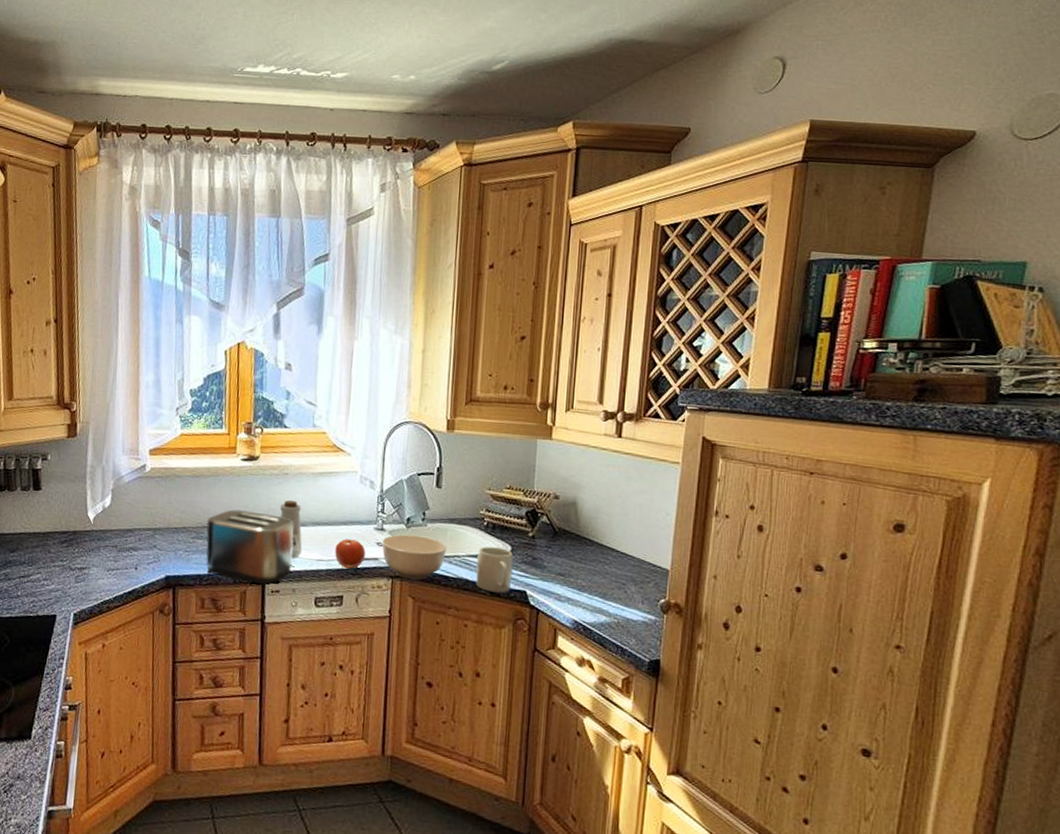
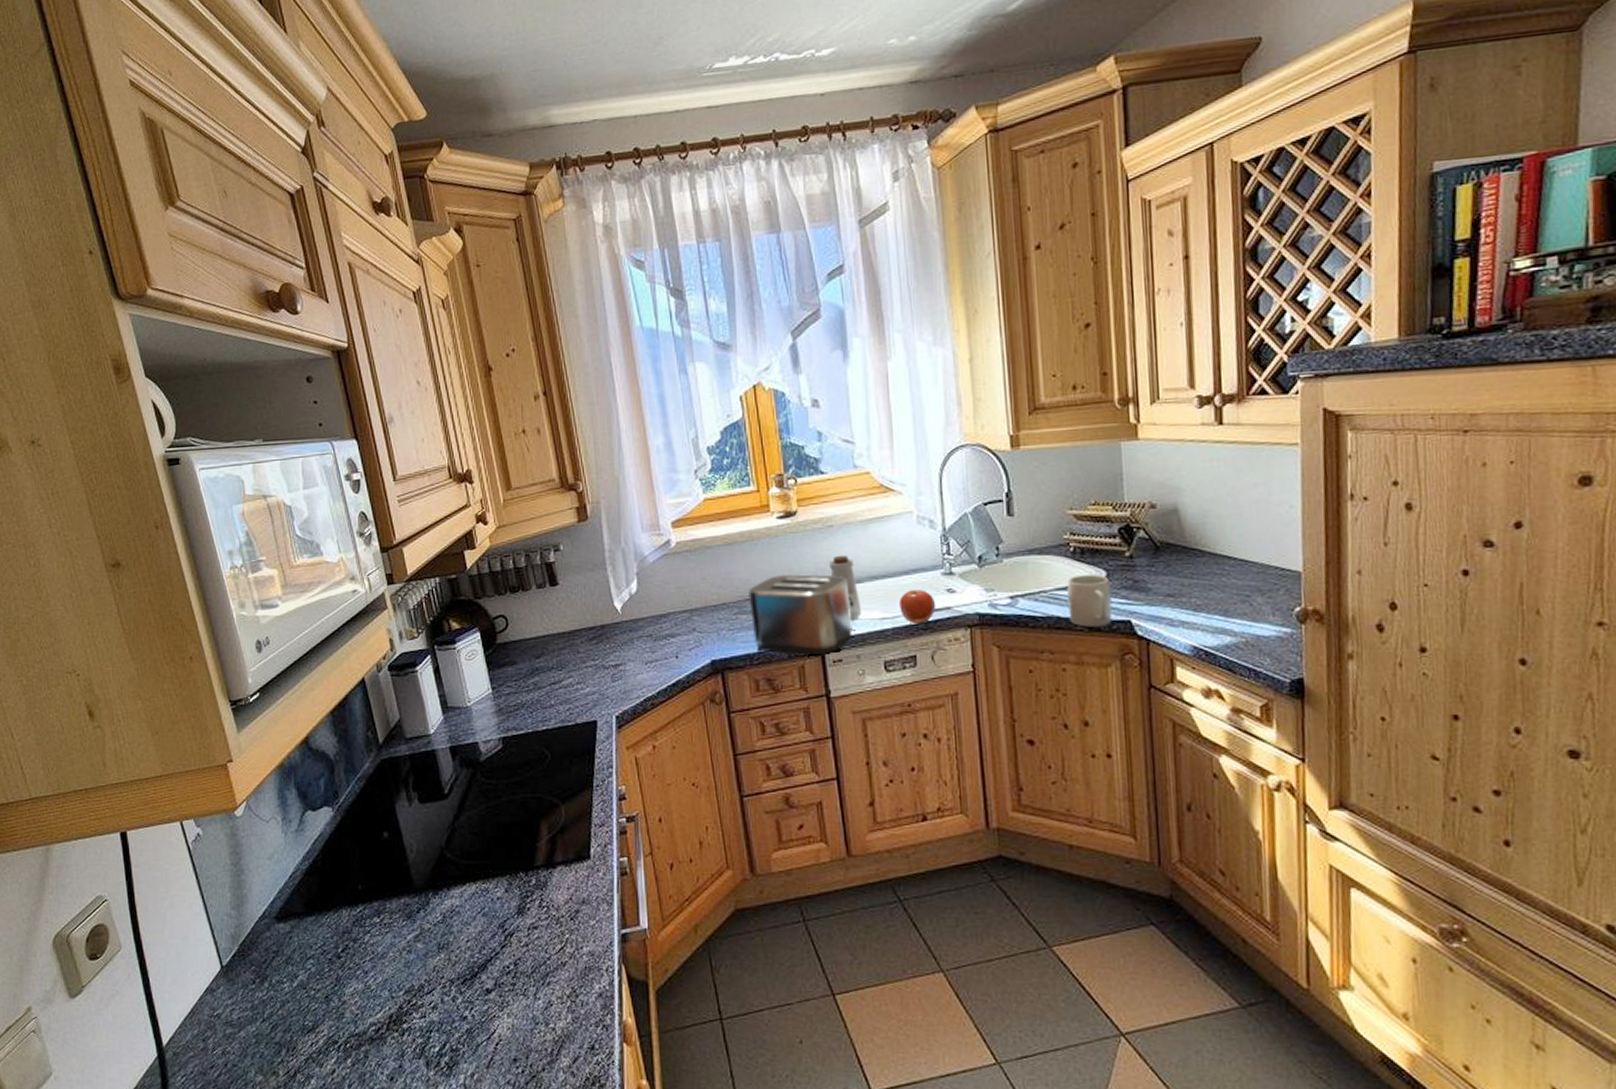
bowl: present [382,534,448,580] -> none [952,574,1031,626]

